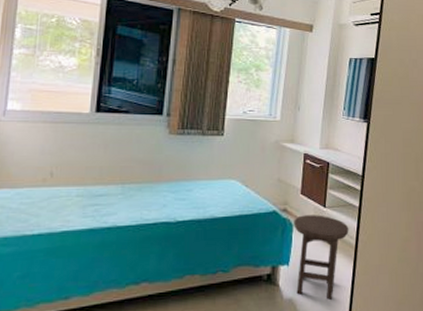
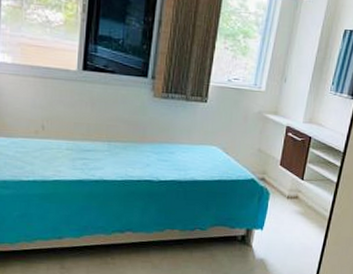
stool: present [294,215,349,300] -> none [268,185,325,263]

